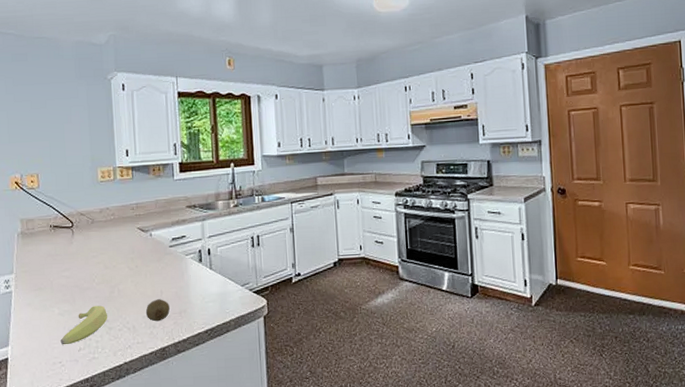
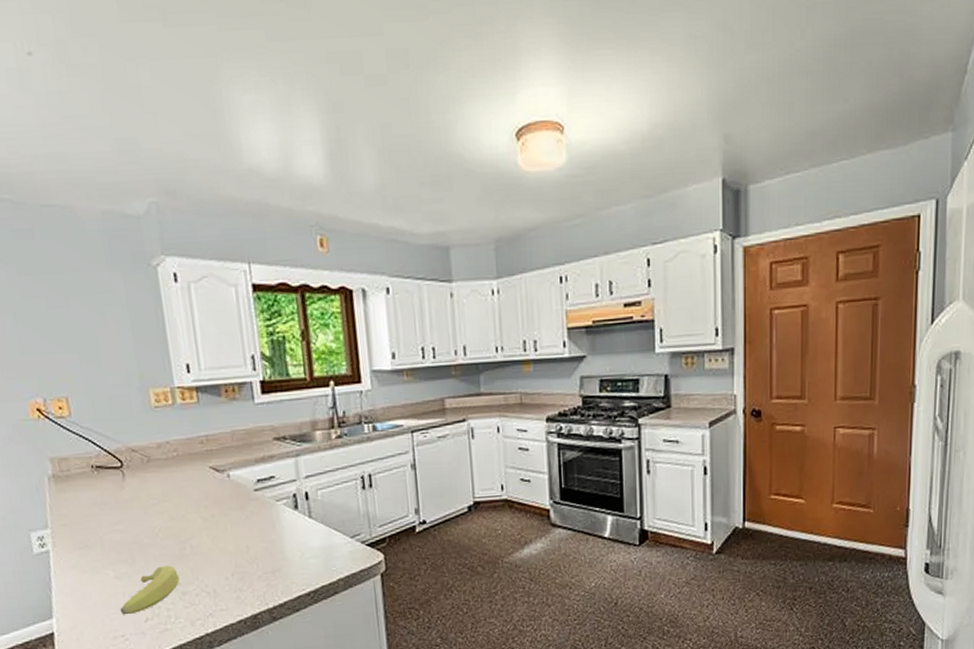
fruit: present [145,299,170,322] -> none [228,556,260,584]

